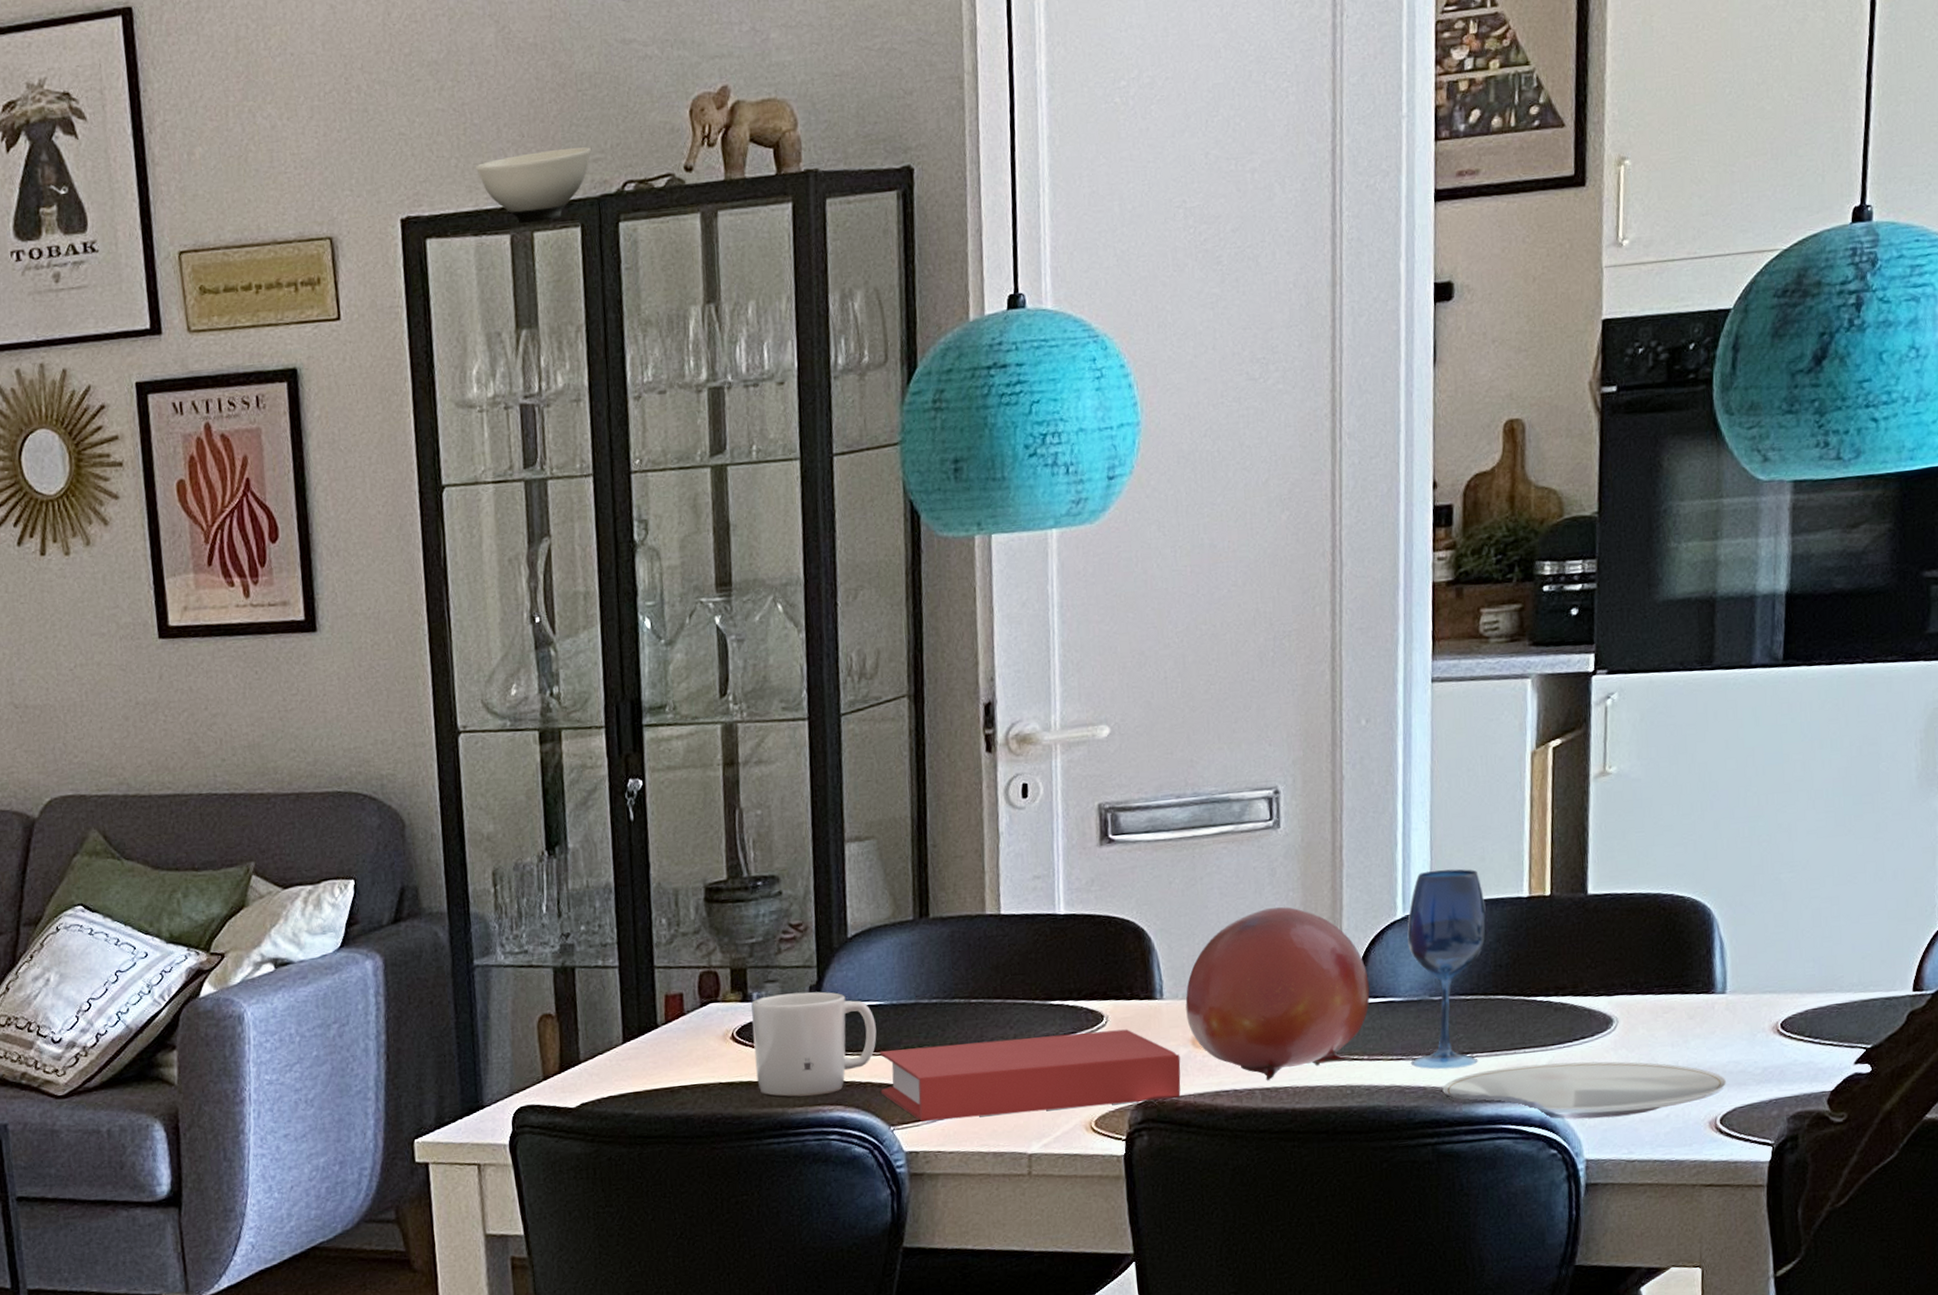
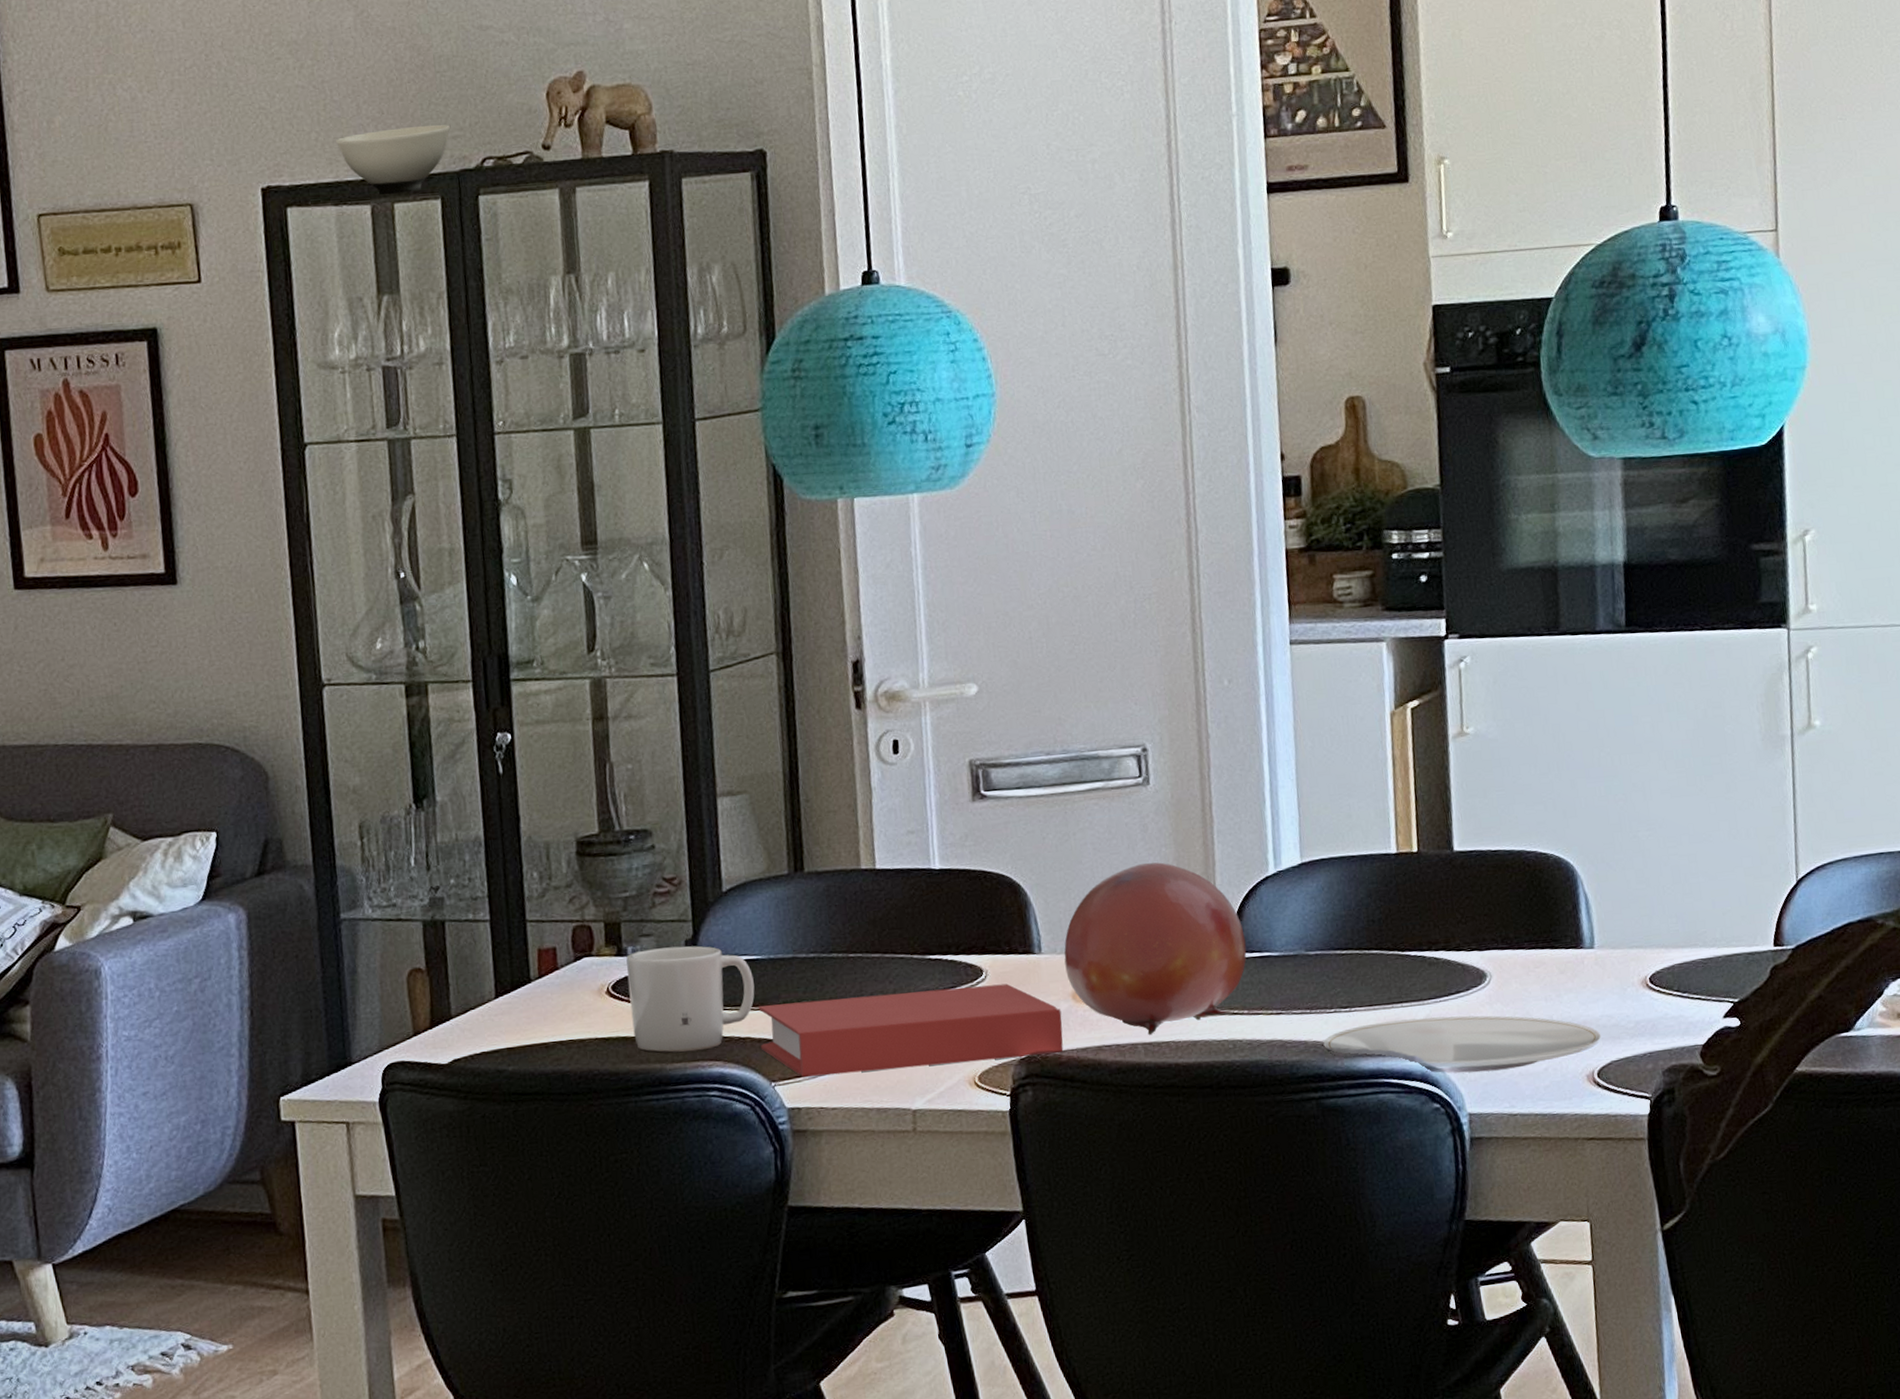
wineglass: present [1407,869,1487,1070] -> none [1280,825,1358,1024]

